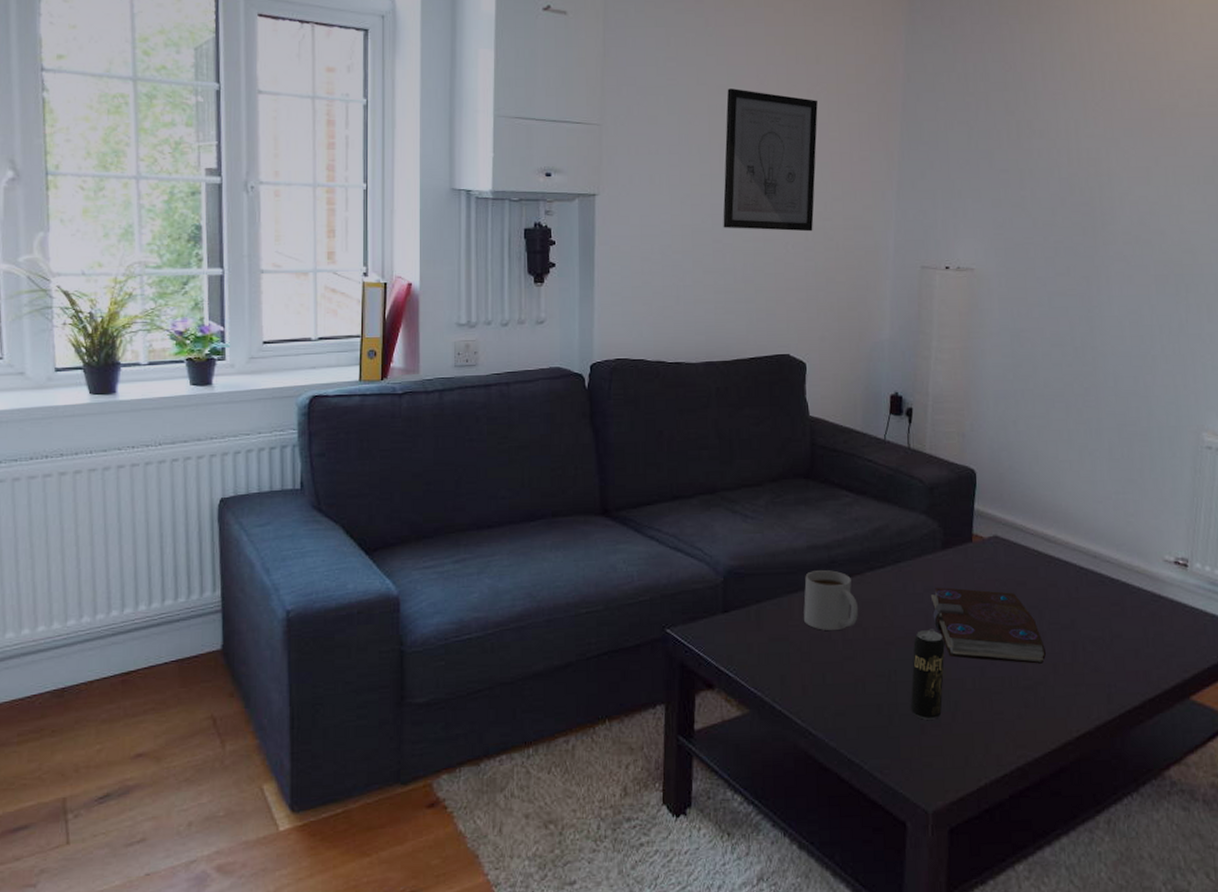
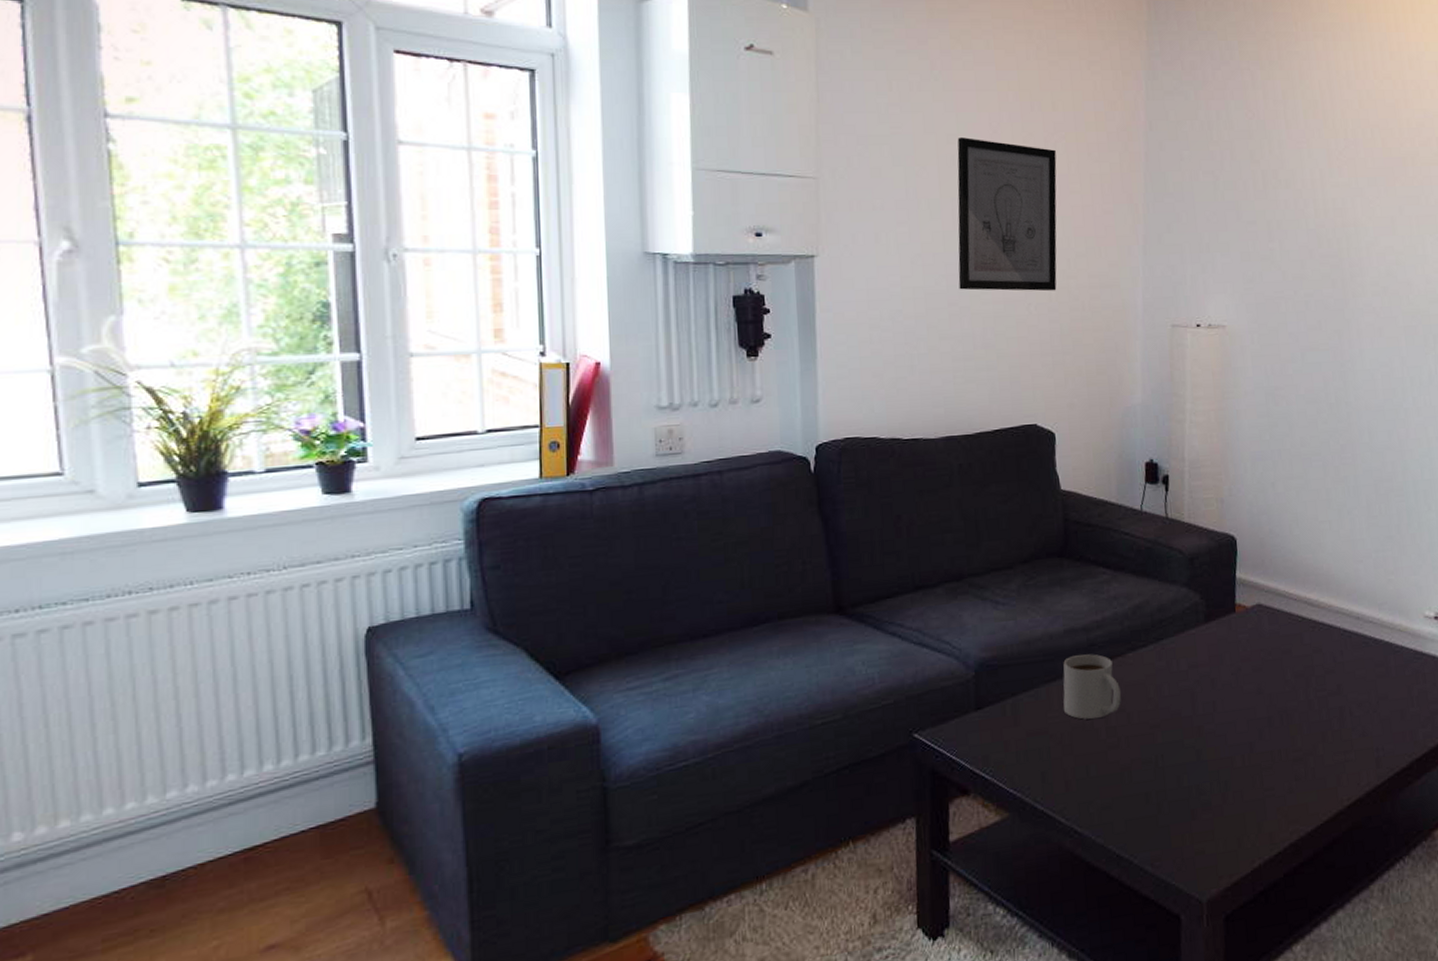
beverage can: present [910,629,945,720] -> none [1179,707,1213,804]
book: present [930,587,1046,664] -> none [1195,661,1314,736]

